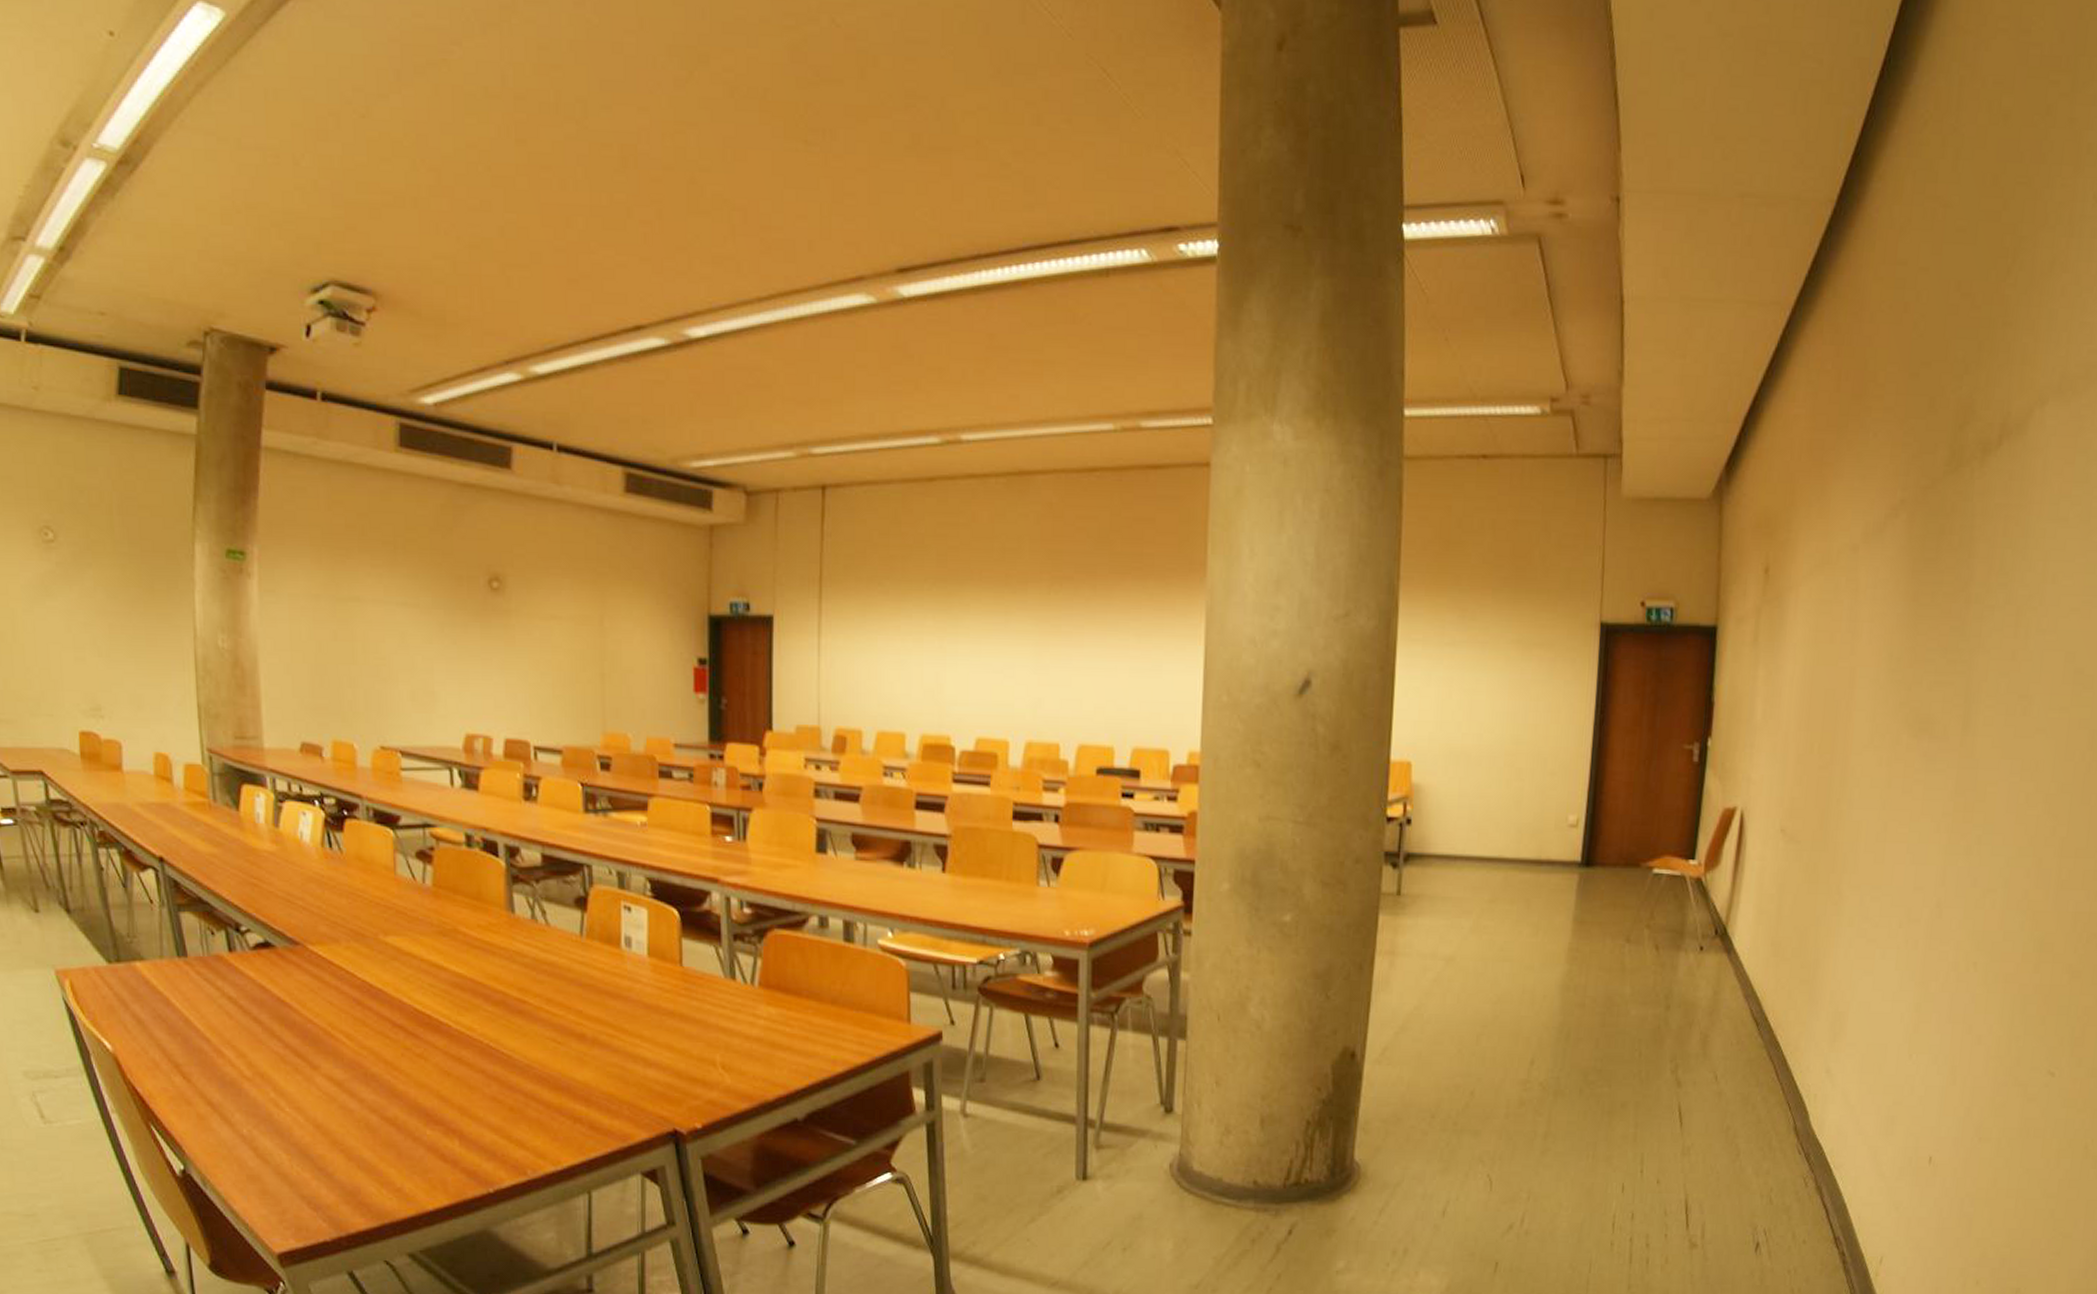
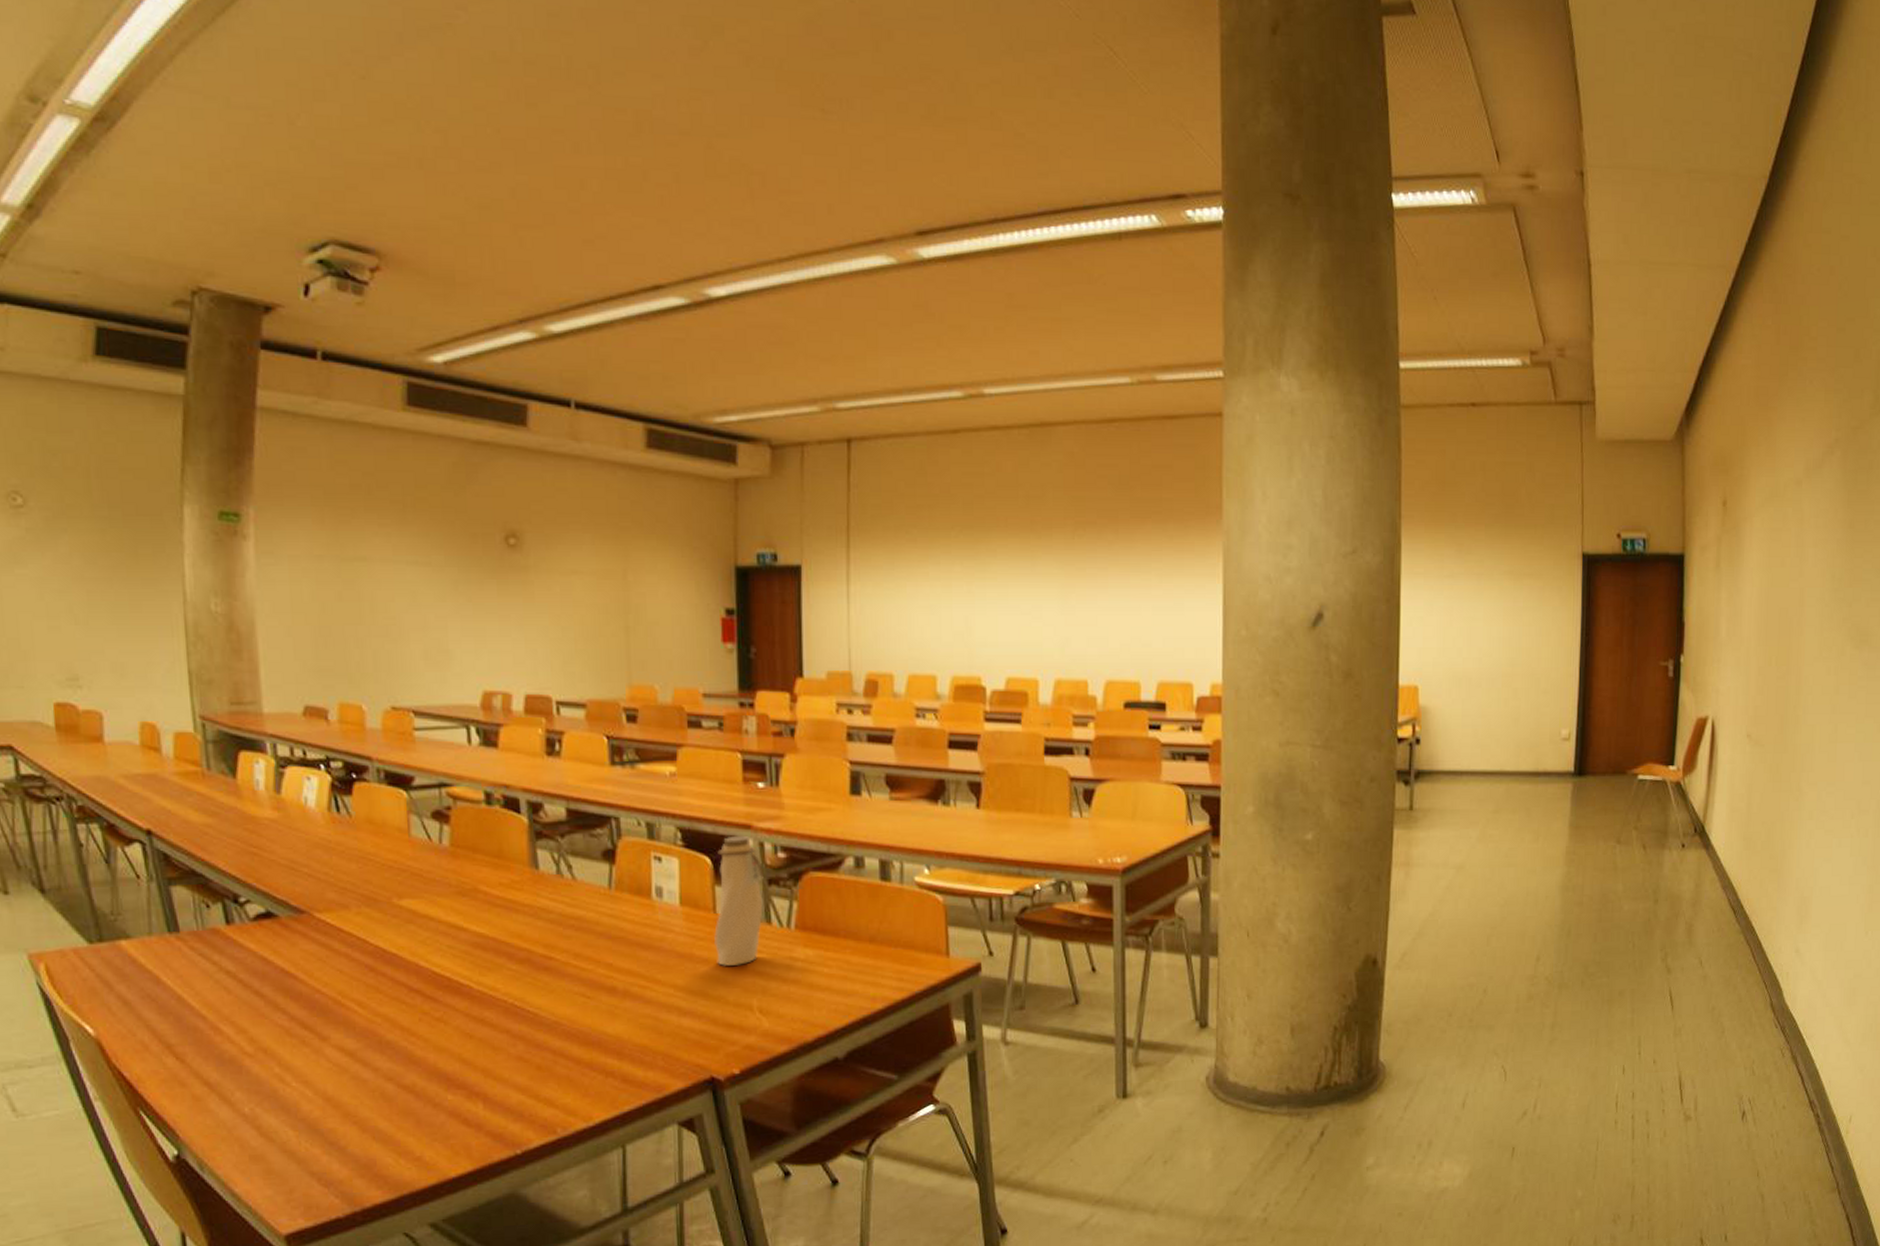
water bottle: none [680,889,729,1020] -> present [714,835,764,966]

